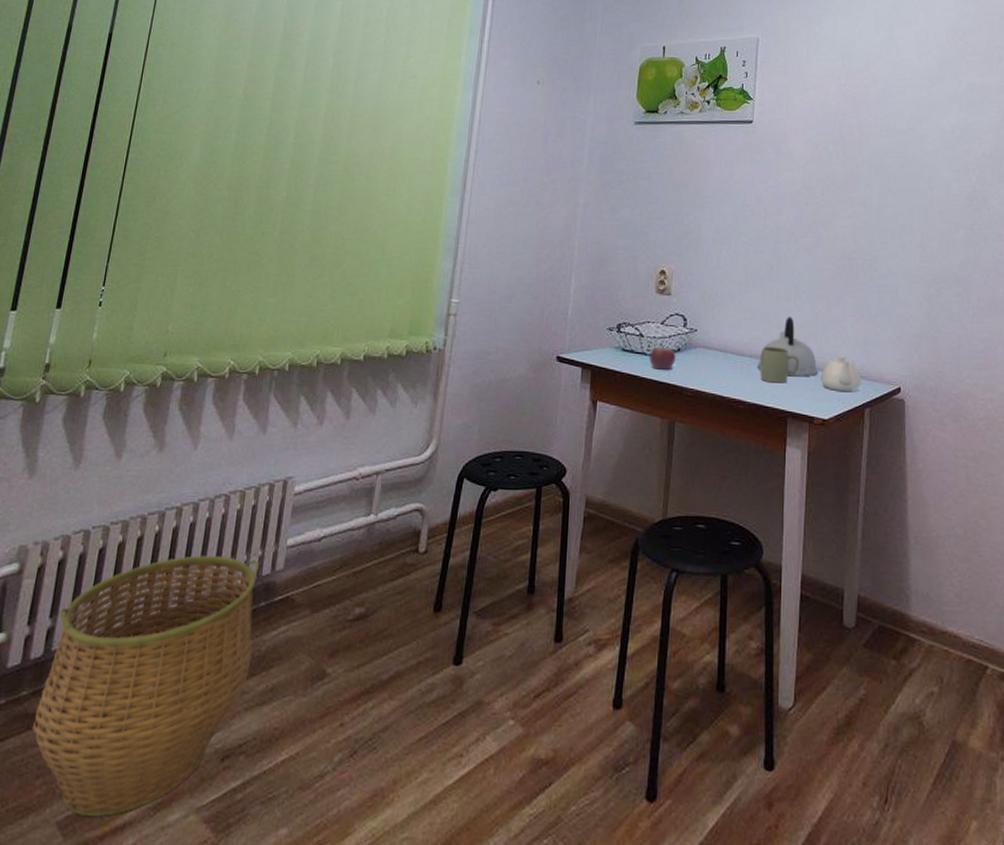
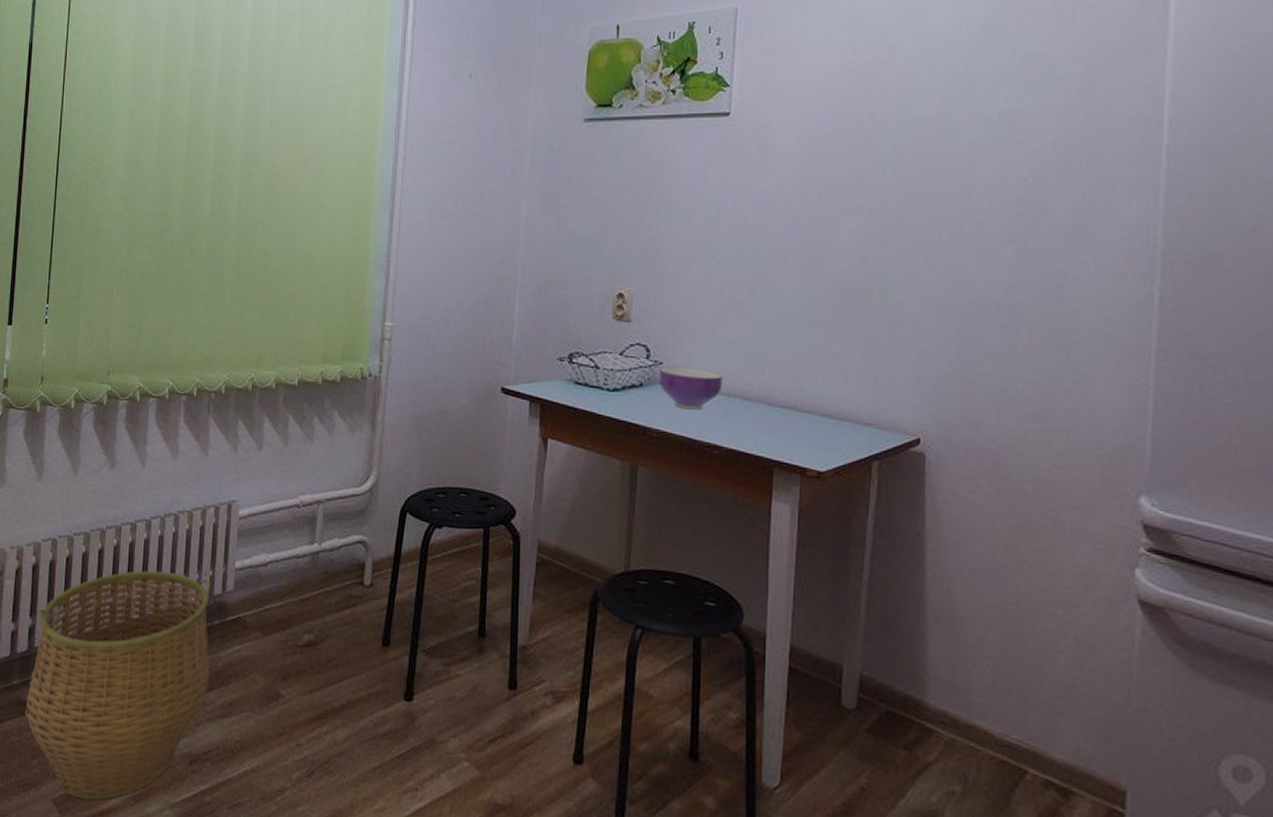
fruit: present [649,342,676,370] -> none [606,375,638,407]
bowl: none [693,333,747,370] -> present [658,366,724,410]
kettle: present [757,317,818,376] -> none [736,350,813,421]
mug: present [760,346,800,383] -> none [739,384,789,428]
teapot: present [820,355,862,393] -> none [814,397,869,442]

